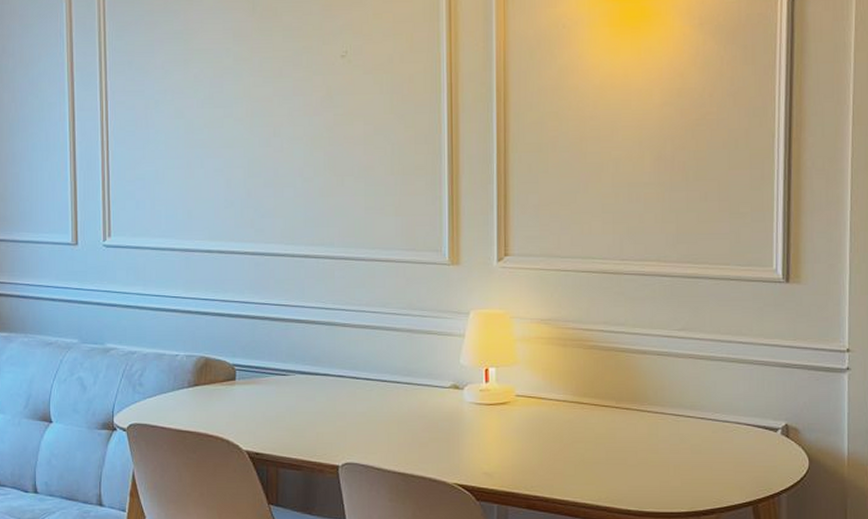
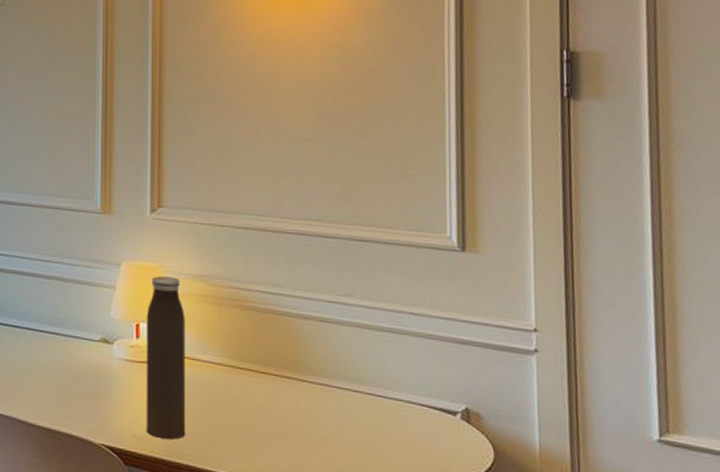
water bottle: none [494,322,534,473] -> present [146,276,186,439]

